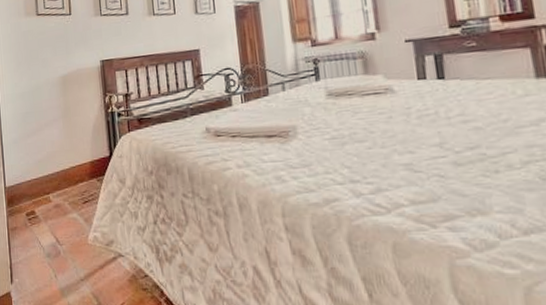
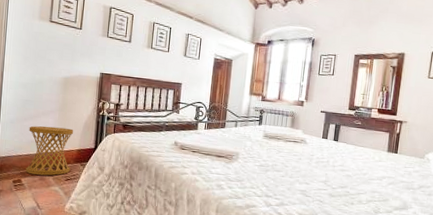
side table: none [33,136,87,202] -> present [25,126,74,176]

